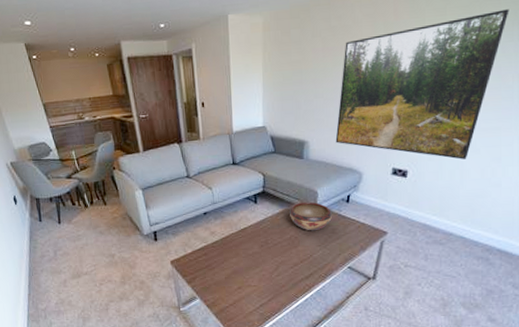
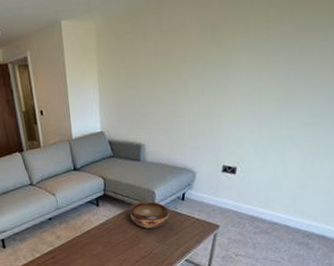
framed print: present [335,9,509,160] -> none [169,9,325,155]

